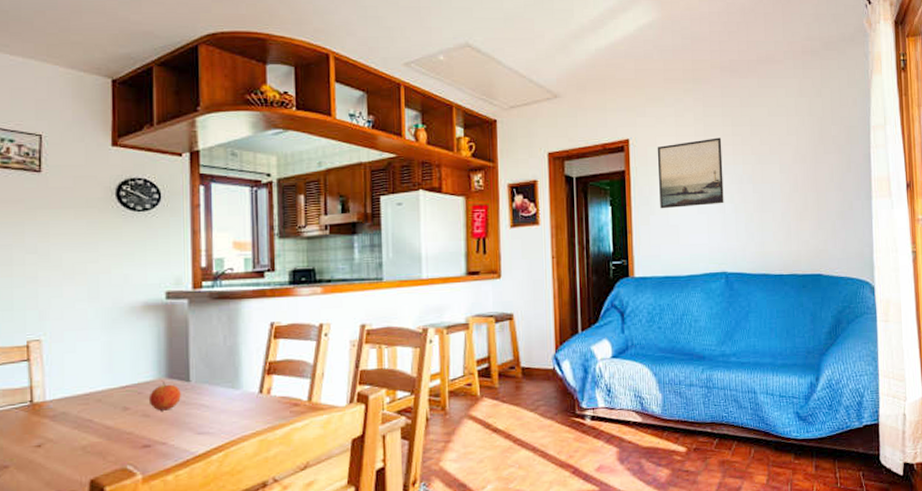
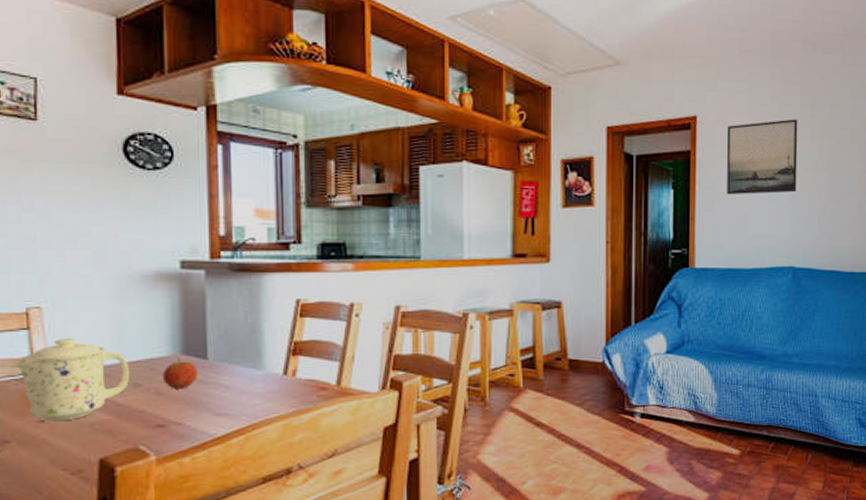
mug: none [12,367,120,446] -> present [11,338,130,422]

